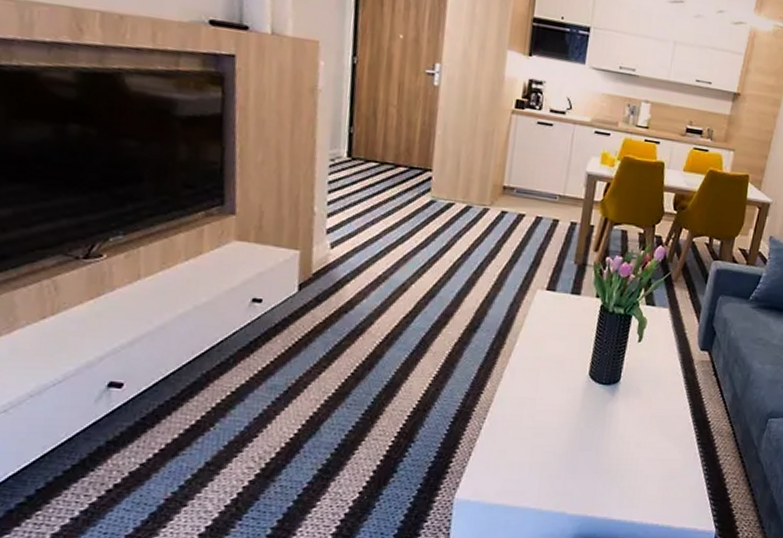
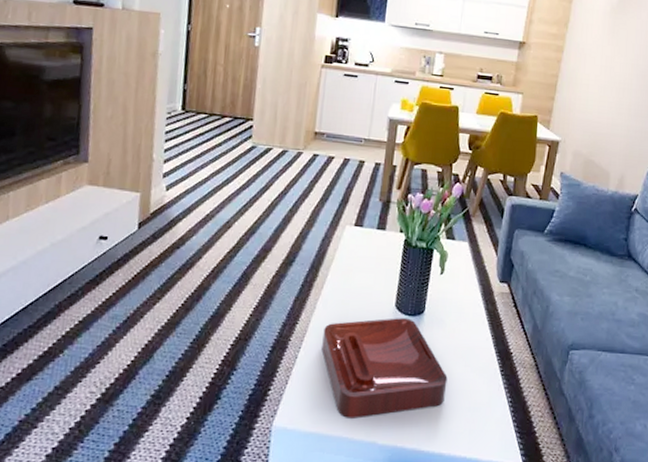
decorative tray: none [508,387,642,489] -> present [321,318,448,419]

